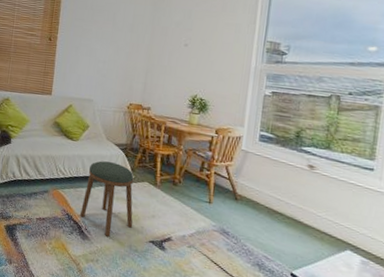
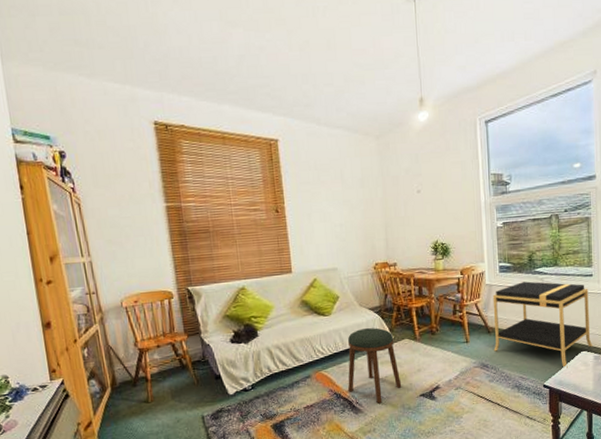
nightstand: none [238,156,366,264] -> present [492,281,593,369]

